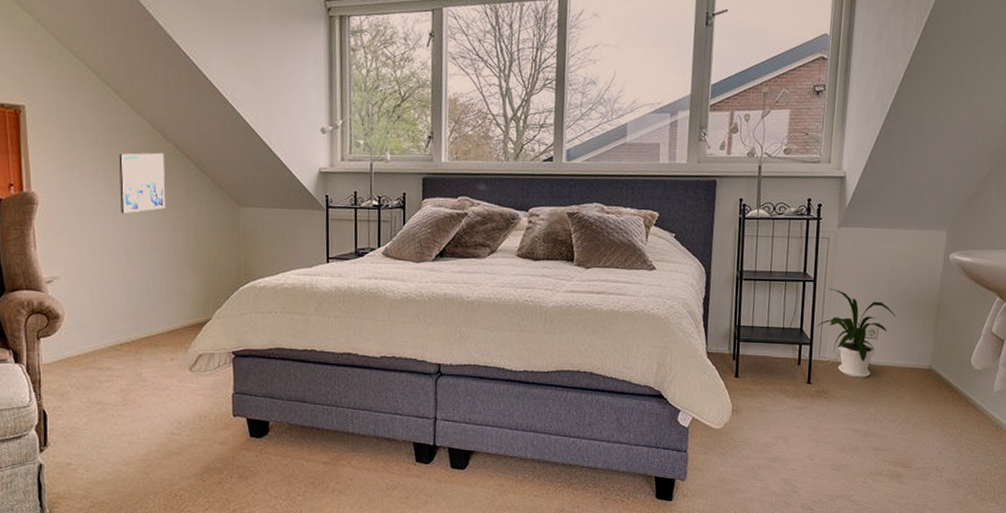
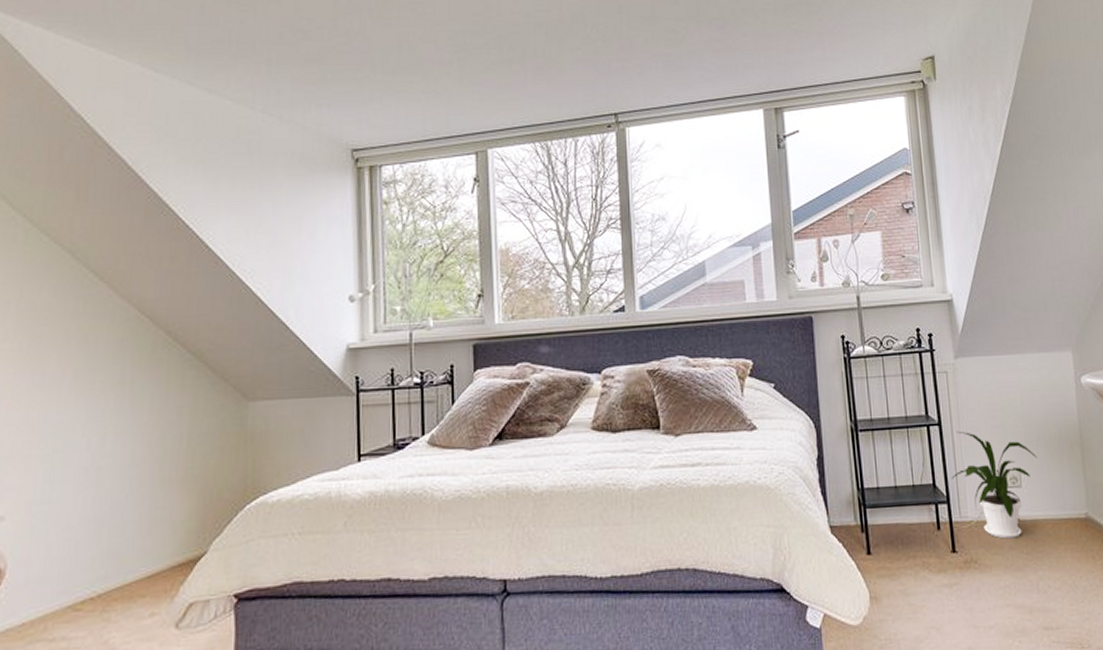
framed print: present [119,152,166,214] -> none [92,342,154,425]

